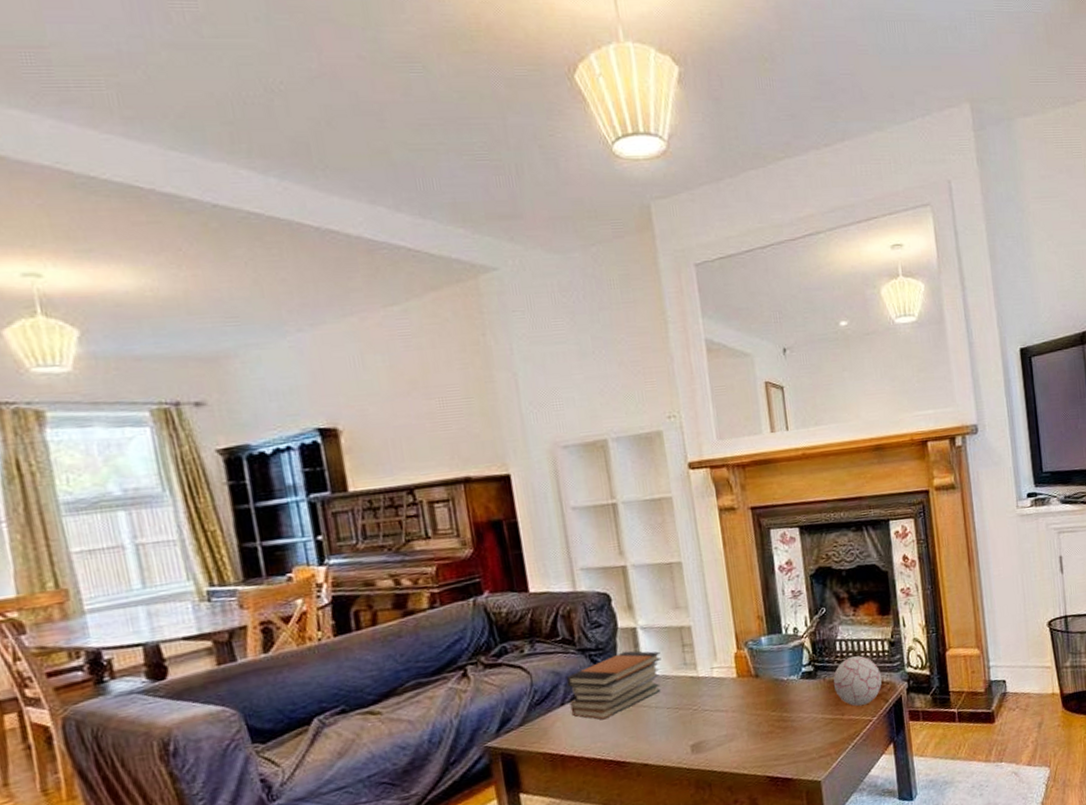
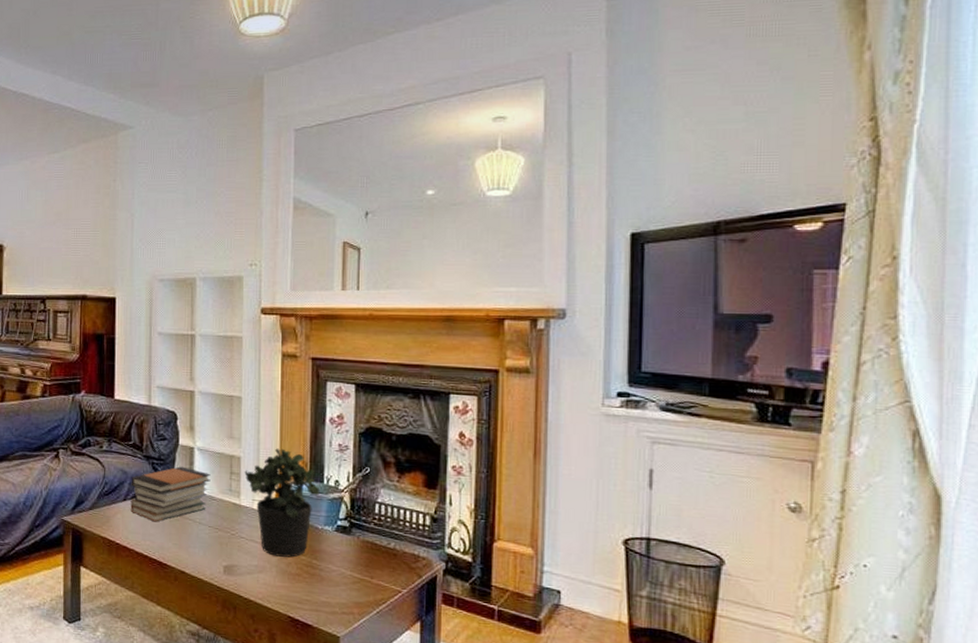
potted plant: none [697,608,781,721] -> present [244,448,320,558]
decorative ball: present [833,655,882,707] -> none [366,522,419,575]

